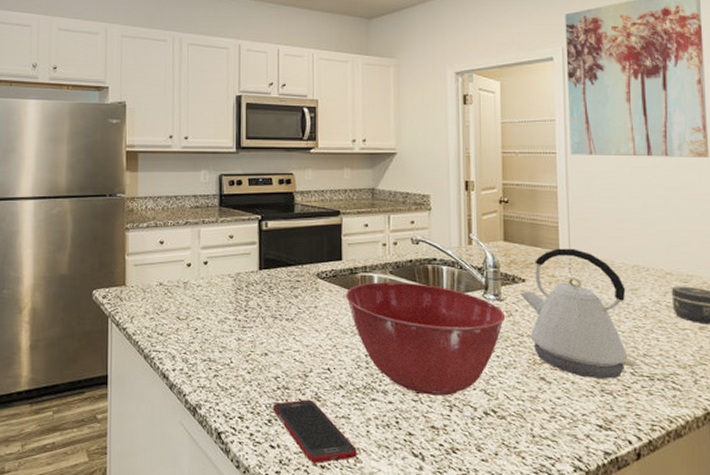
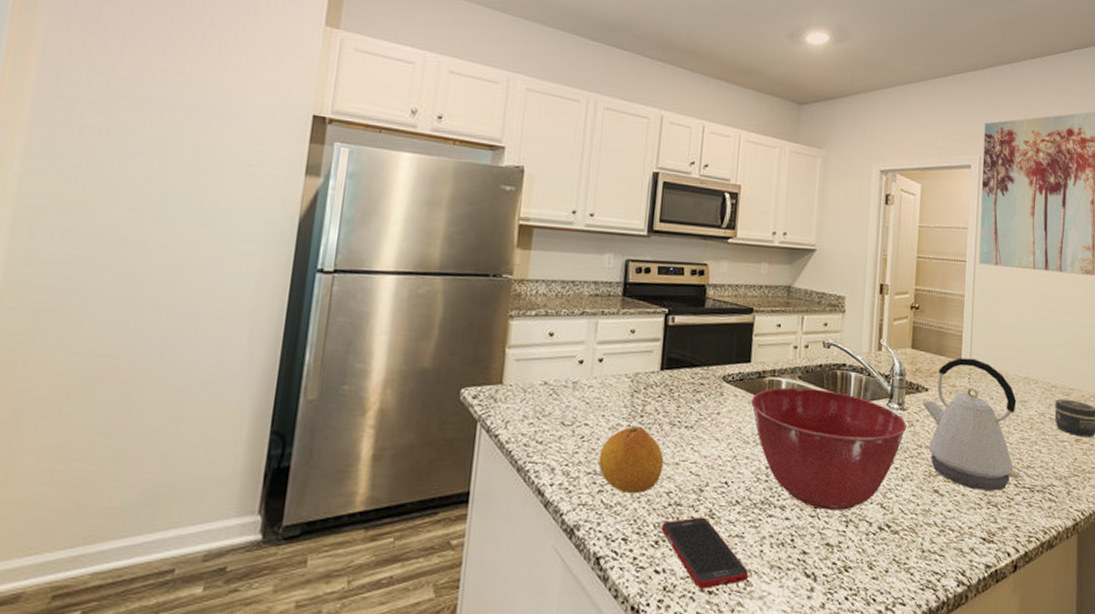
fruit: none [212,319,270,379] -> present [598,425,664,494]

